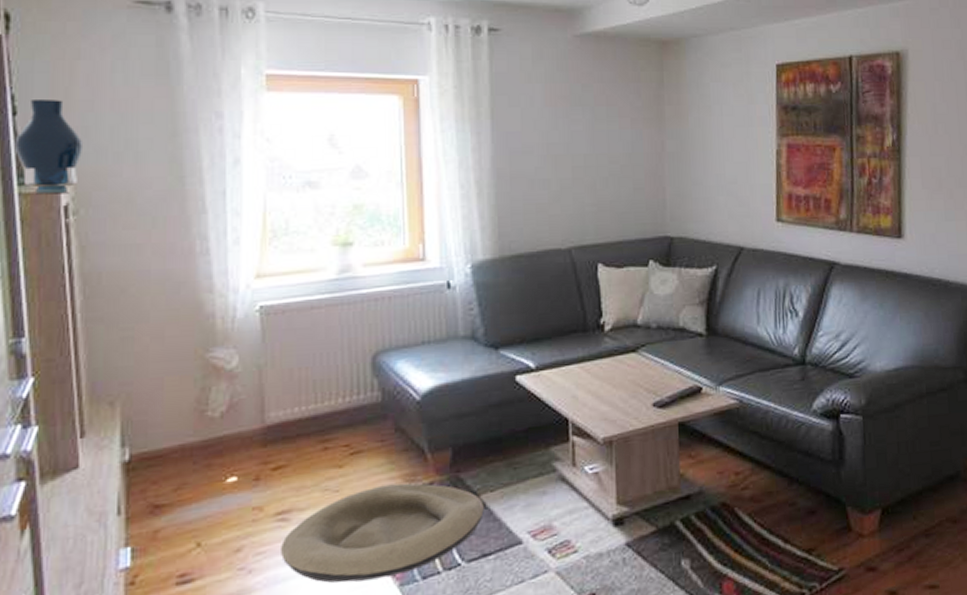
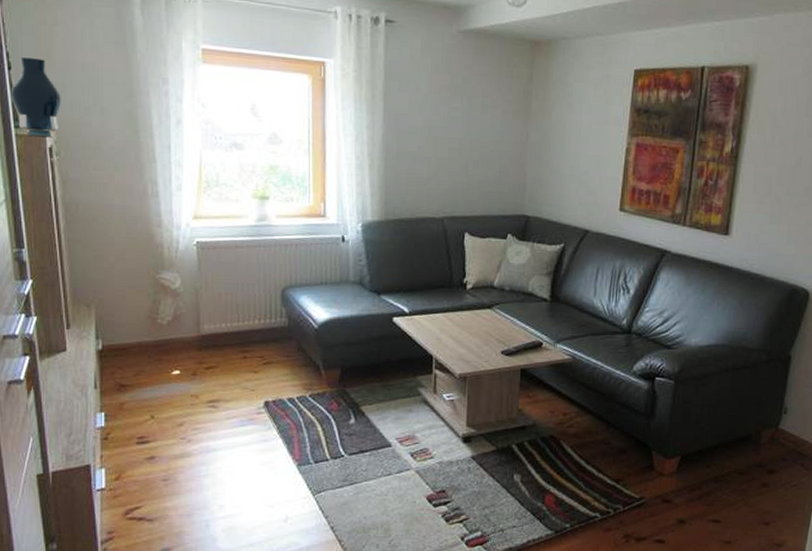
dog bed: present [279,483,484,583] -> none [210,390,363,458]

